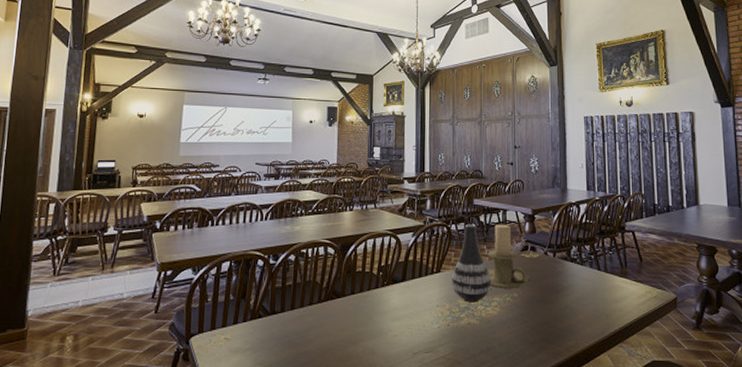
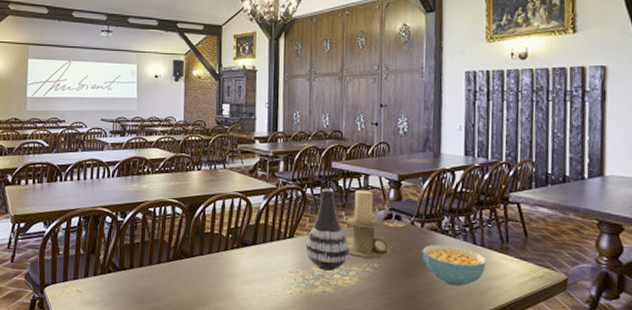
cereal bowl: none [555,272,610,310] -> present [422,244,487,287]

